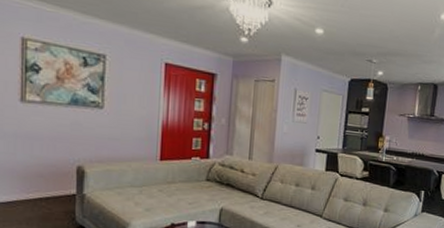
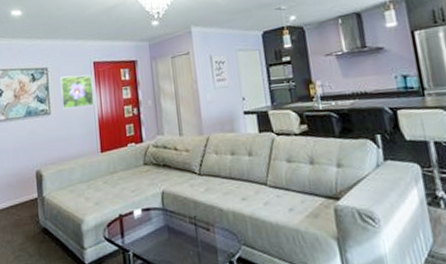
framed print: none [118,69,162,110] -> present [59,75,95,109]

